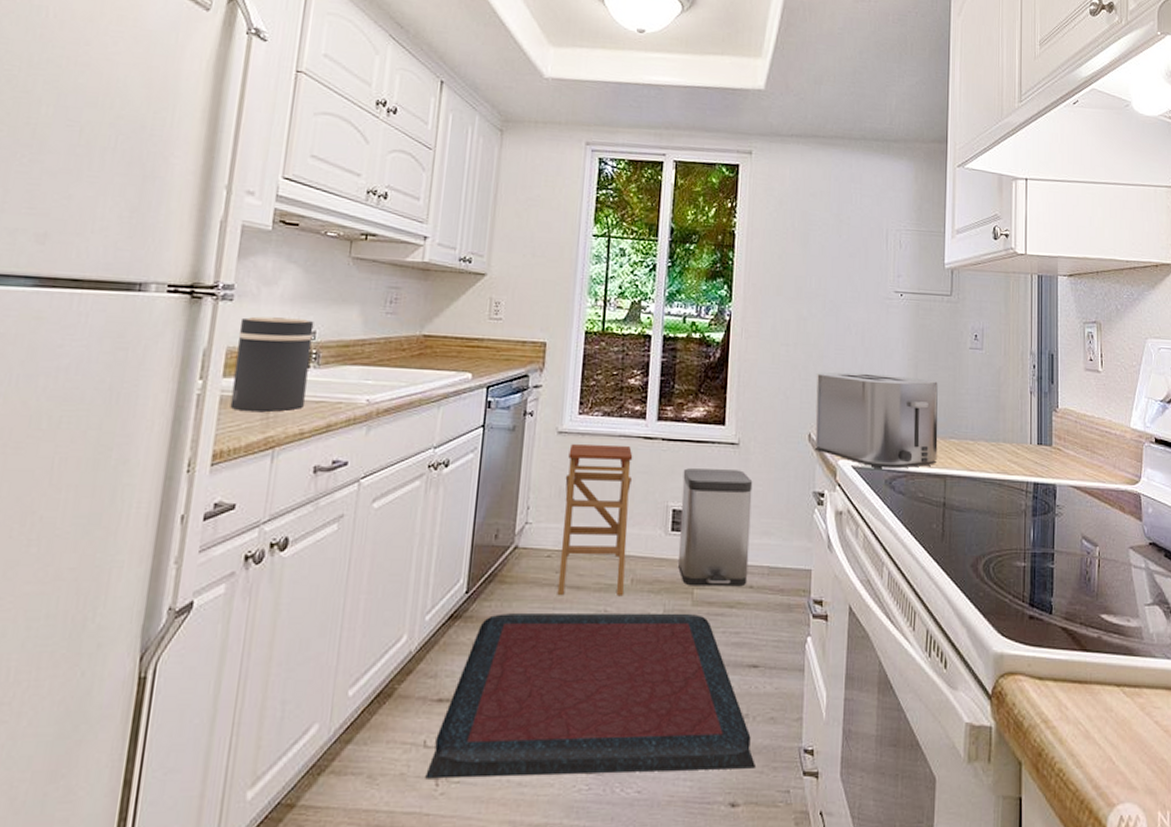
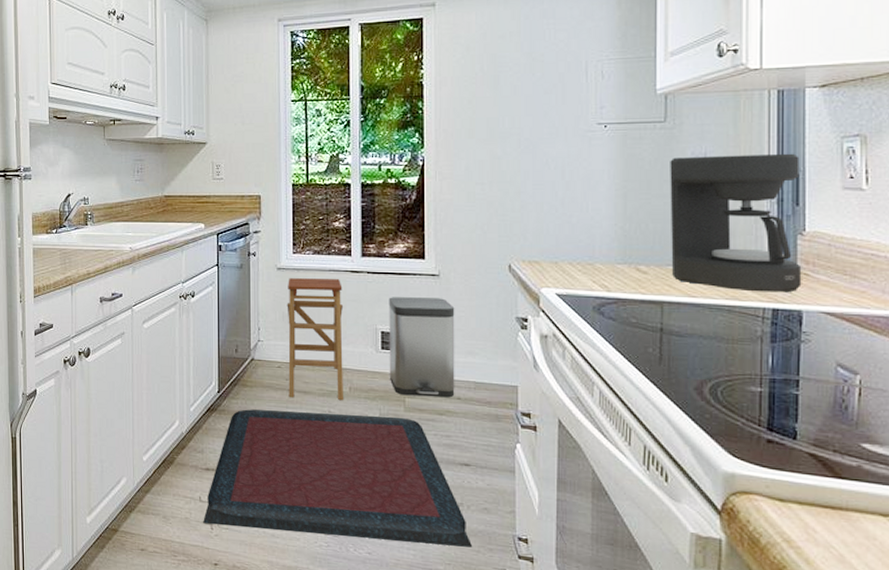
cylinder: present [230,316,314,412] -> none [38,189,87,258]
toaster: present [814,372,938,469] -> none [514,206,652,296]
coffee maker: none [953,331,1056,467] -> present [670,153,802,293]

